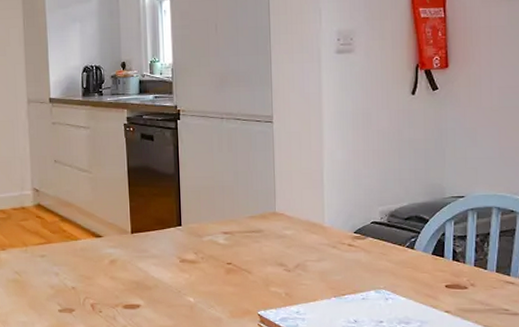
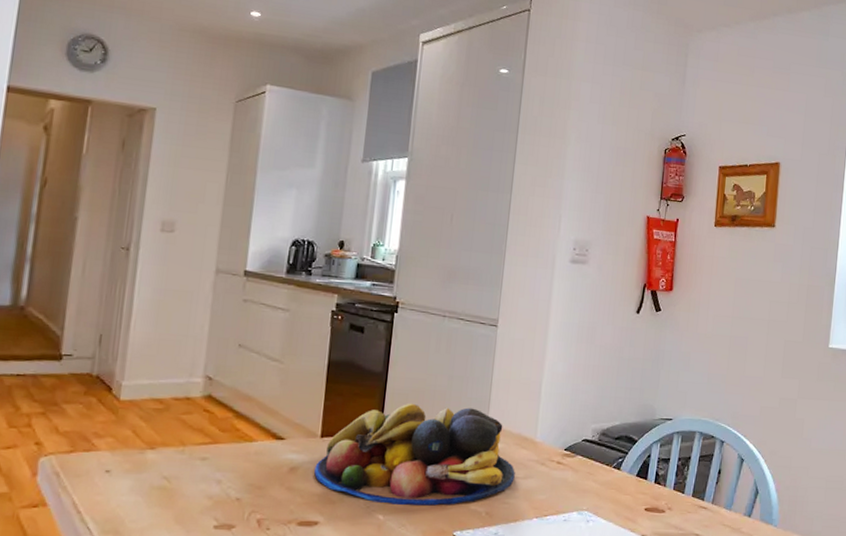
fruit bowl: none [130,199,308,289] -> present [314,403,515,506]

